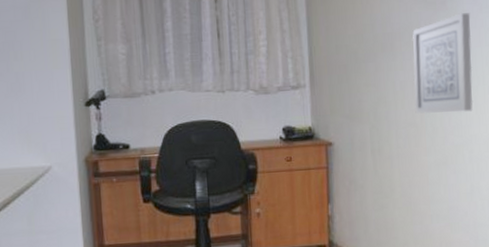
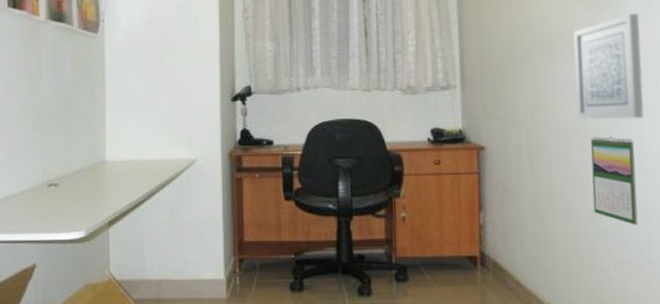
calendar: none [426,129,466,208] -> present [590,137,639,225]

